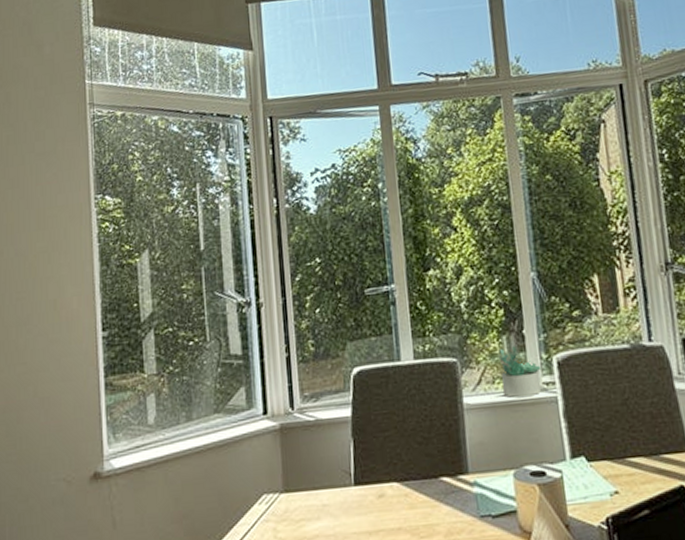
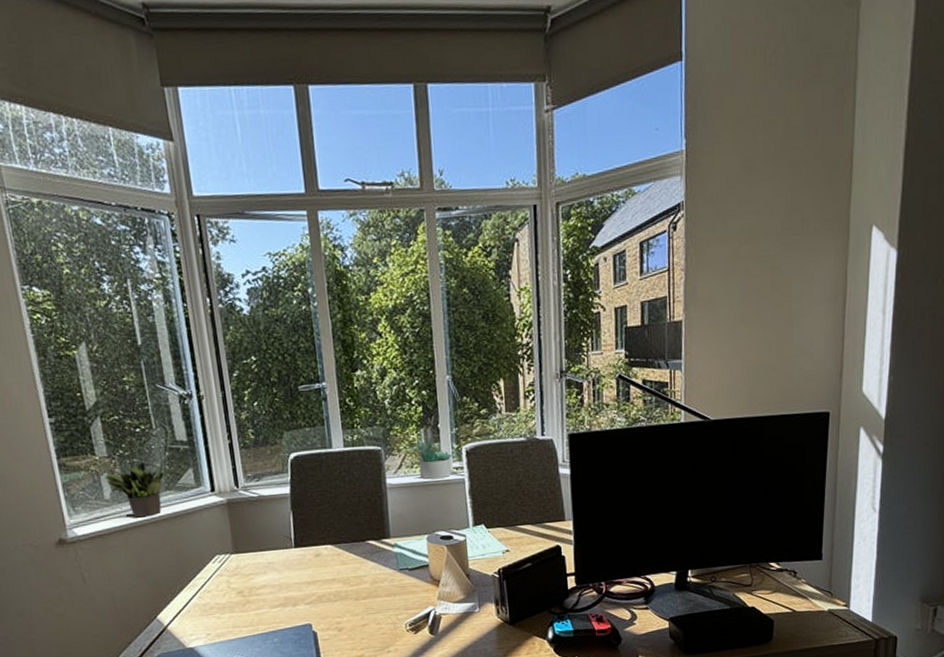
potted plant: none [151,378,215,447] -> present [105,461,164,518]

